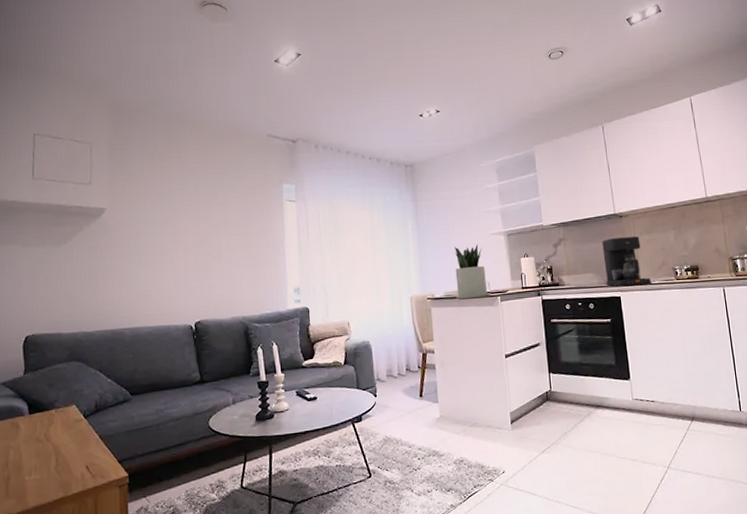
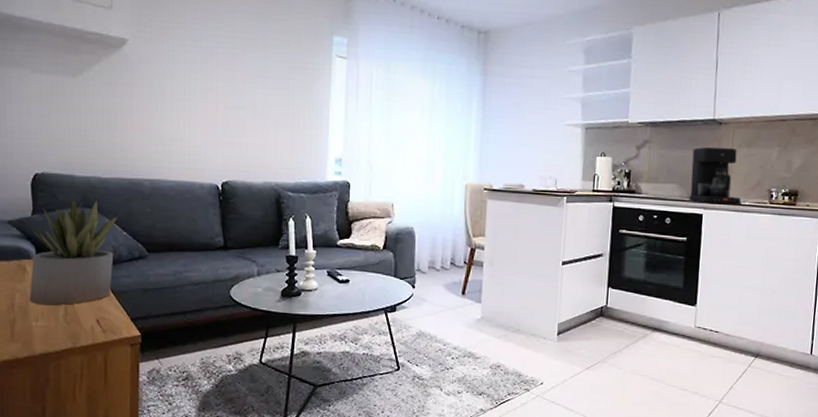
succulent plant: none [22,354,103,458] -> present [29,200,118,305]
planter: present [454,244,491,300] -> none [515,134,556,196]

